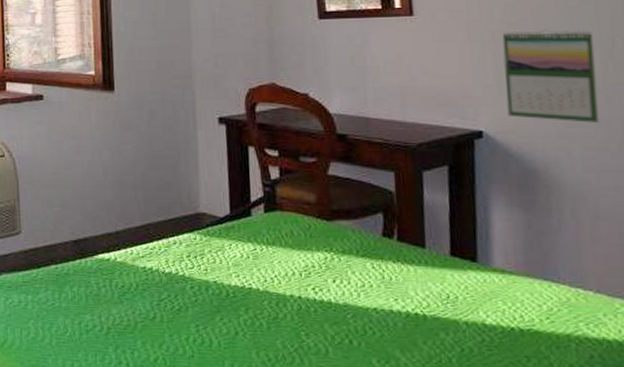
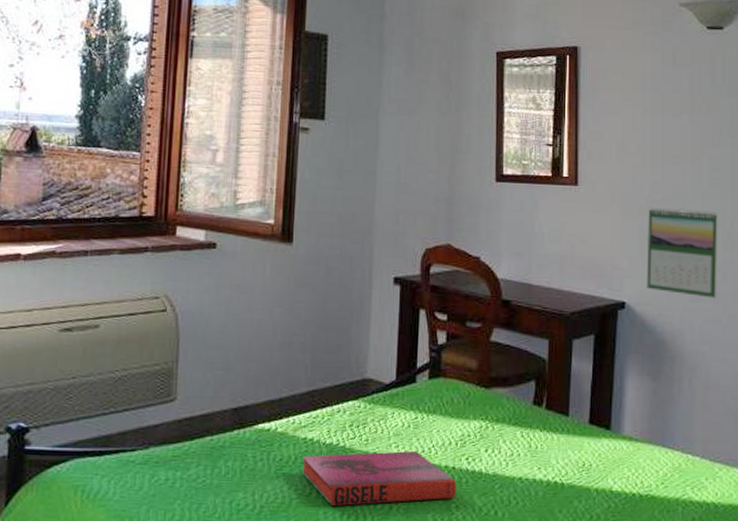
hardback book: none [142,280,304,330] -> present [301,451,456,507]

